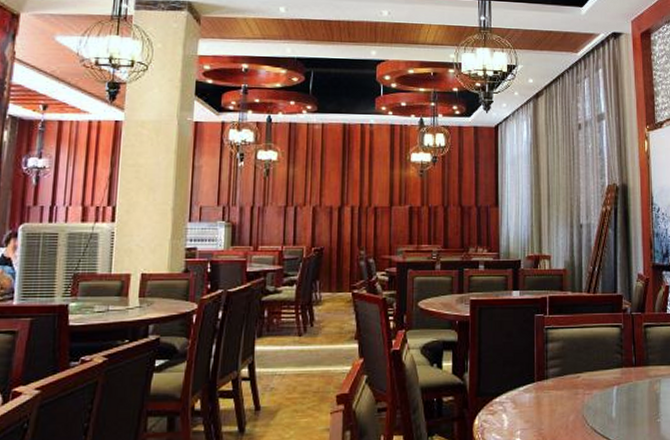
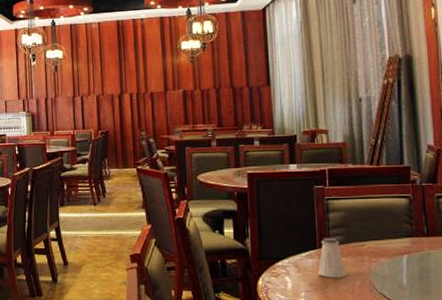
saltshaker: none [535,370,561,414] -> present [318,238,347,278]

